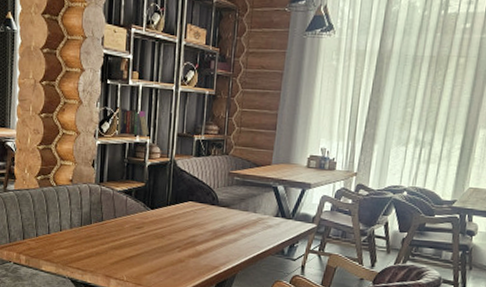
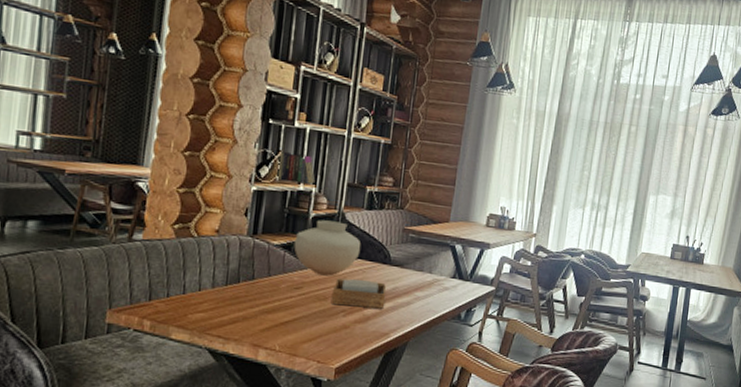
vase: none [134,167,192,217] -> present [293,220,361,276]
napkin holder: none [167,219,215,245] -> present [331,278,386,309]

